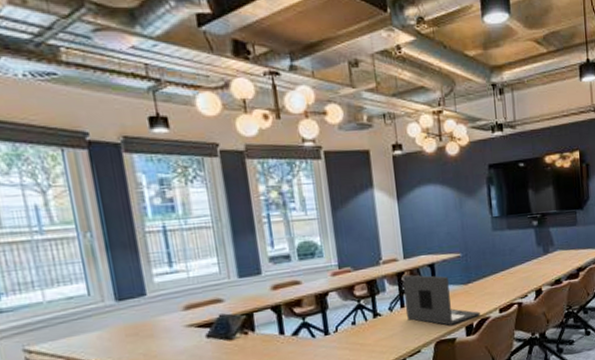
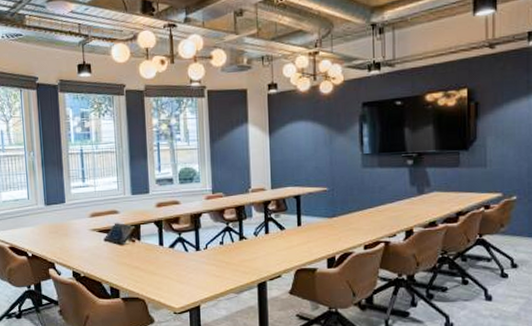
laptop: present [402,274,480,326] -> none [268,203,343,255]

